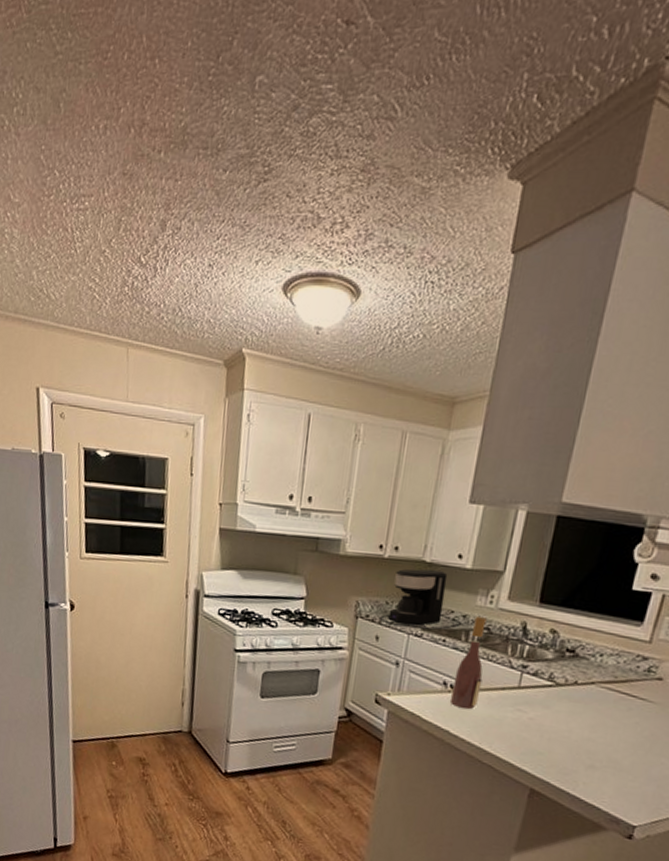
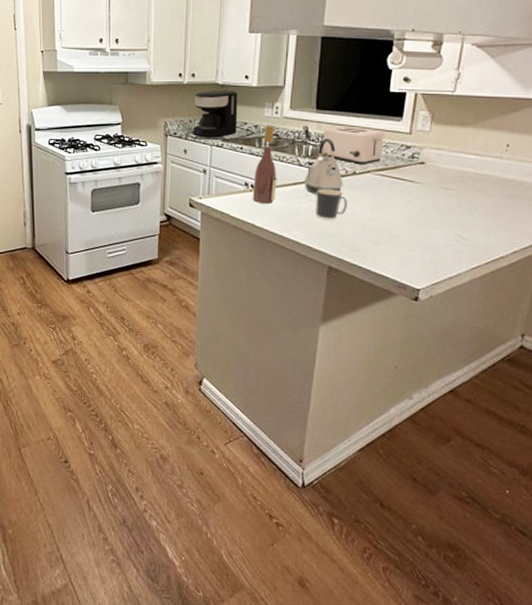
kettle: none [513,637,561,704] -> present [304,137,344,194]
mug: none [522,697,563,736] -> present [315,189,347,220]
toaster: none [539,624,619,674] -> present [322,125,384,164]

